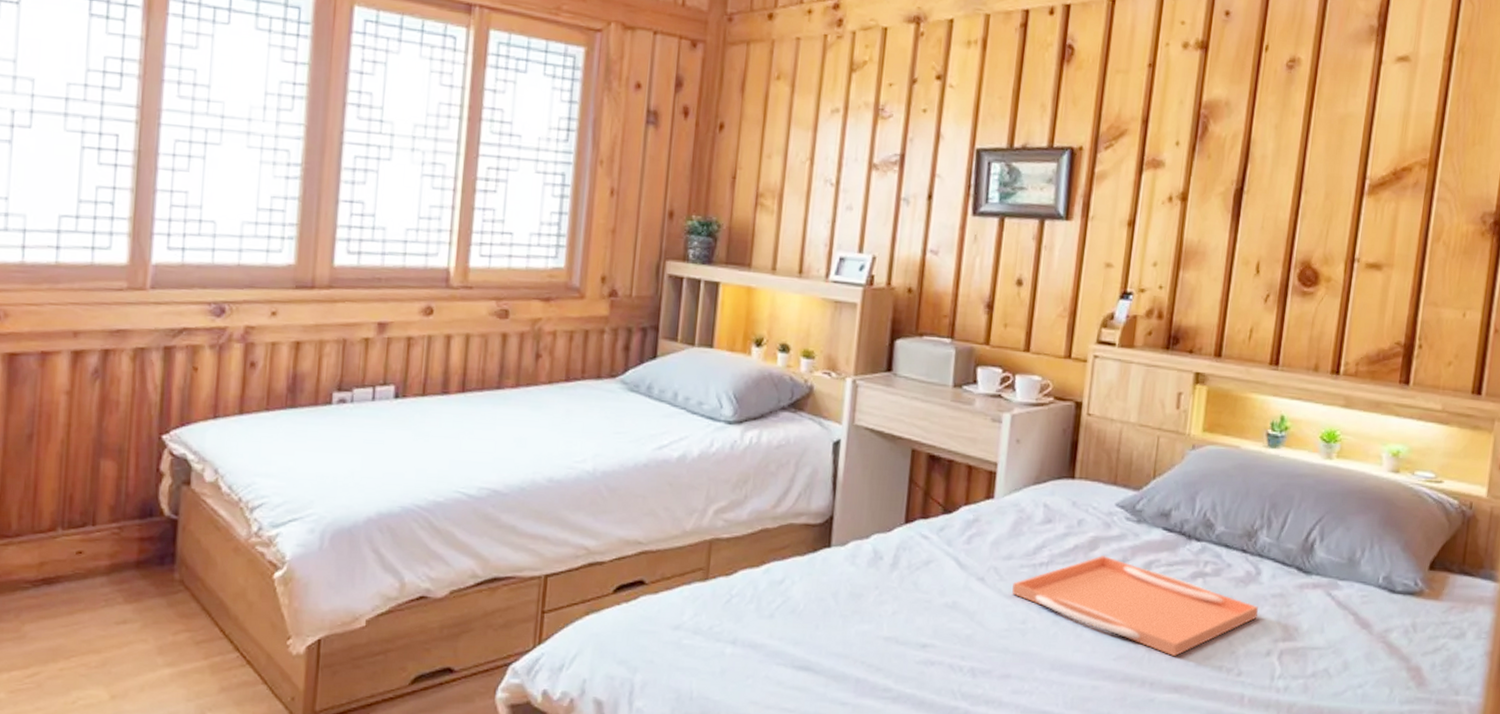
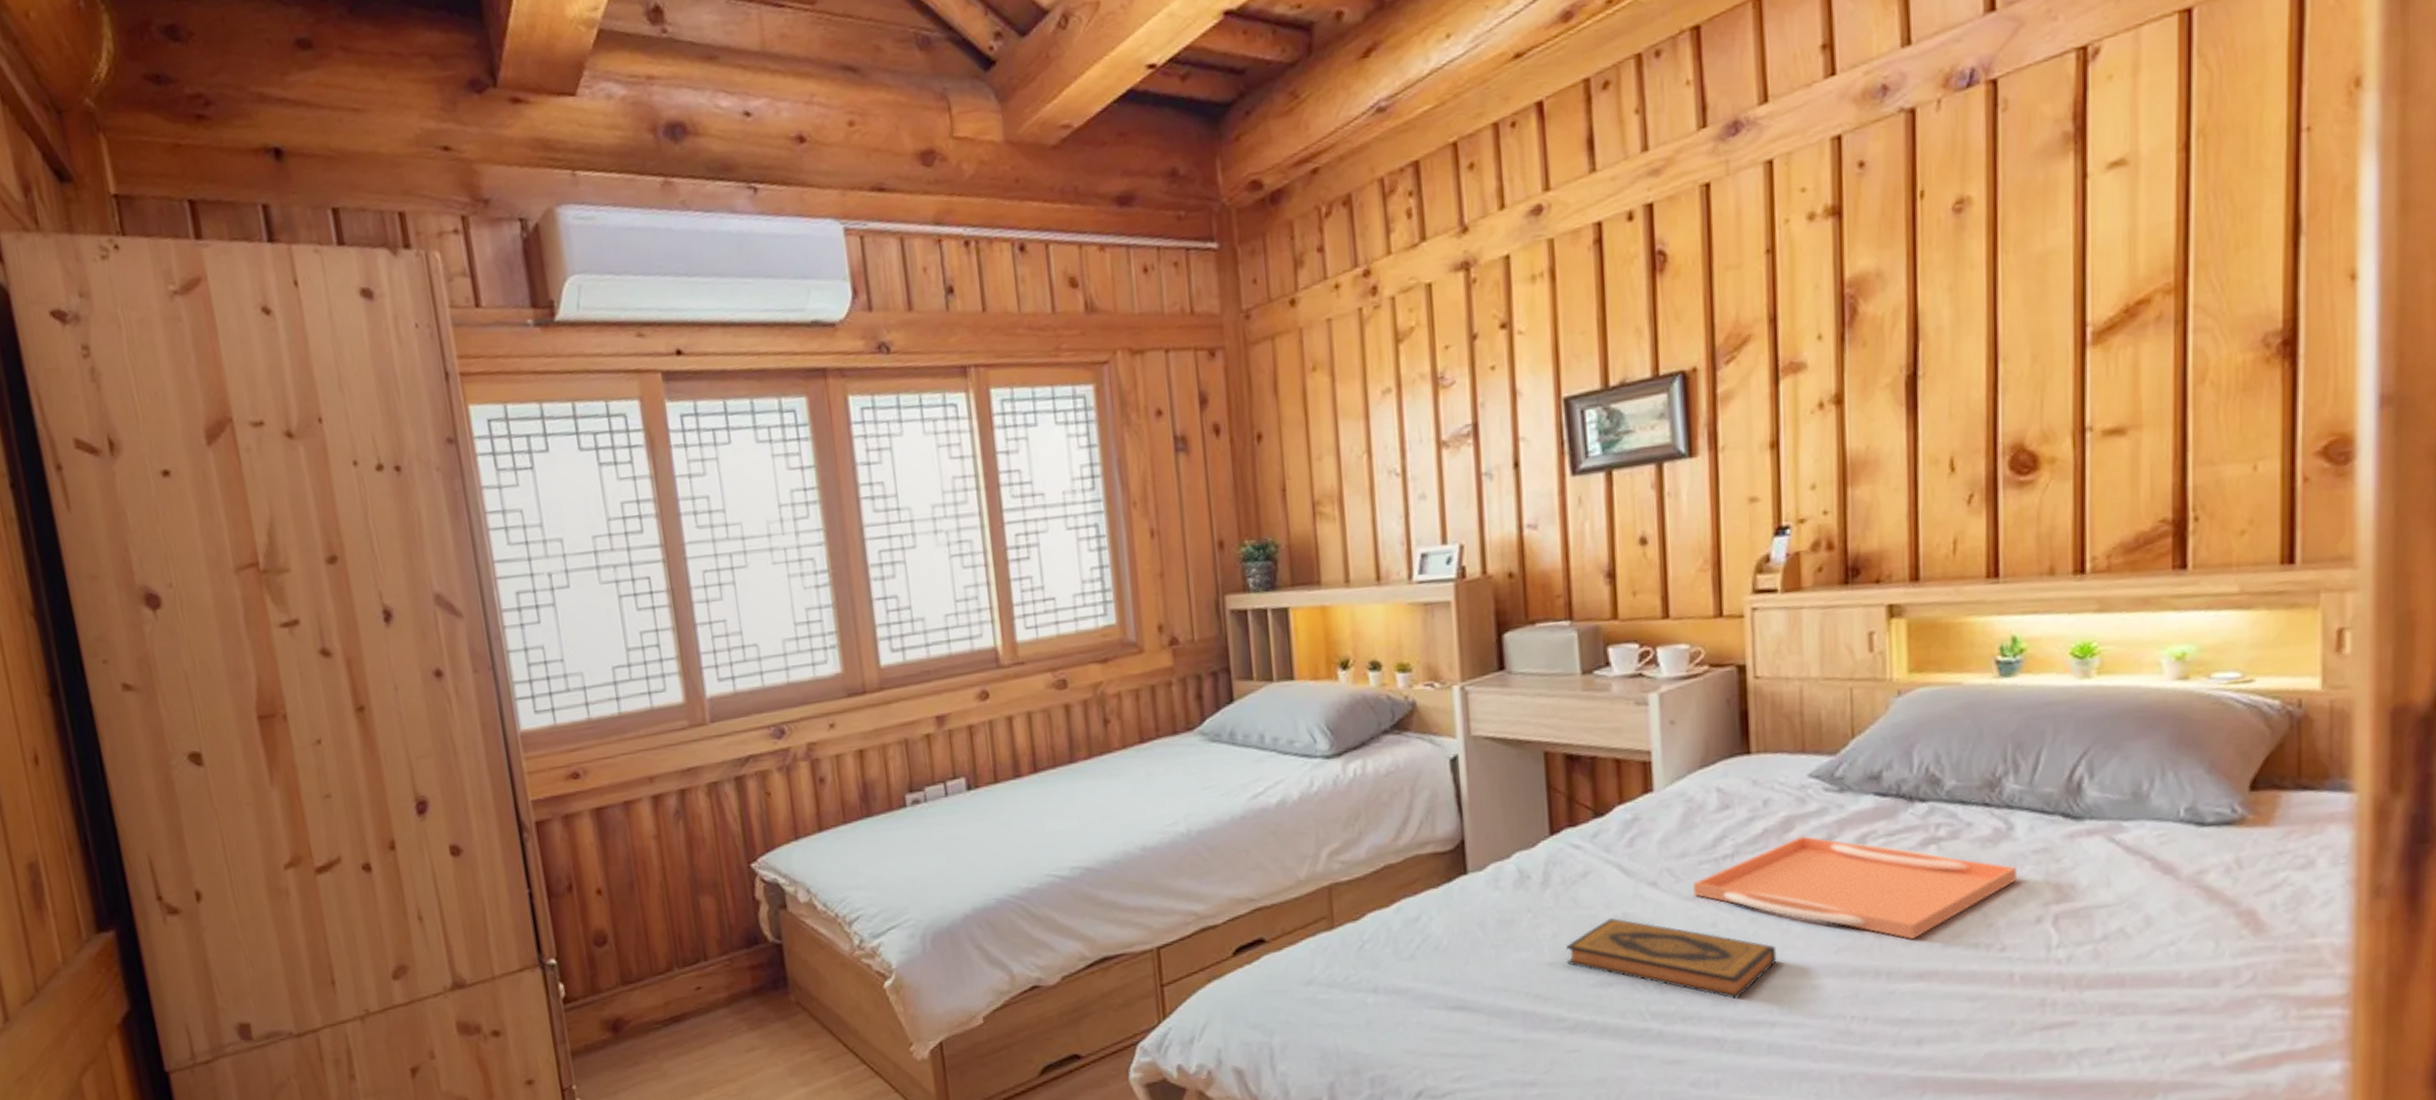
hardback book: none [901,605,1070,689] -> present [1566,918,1777,999]

